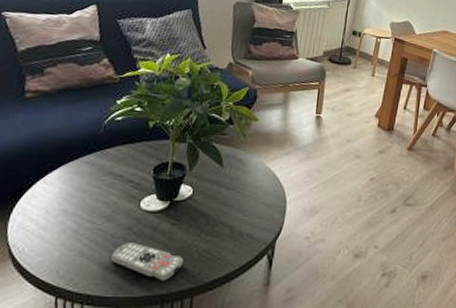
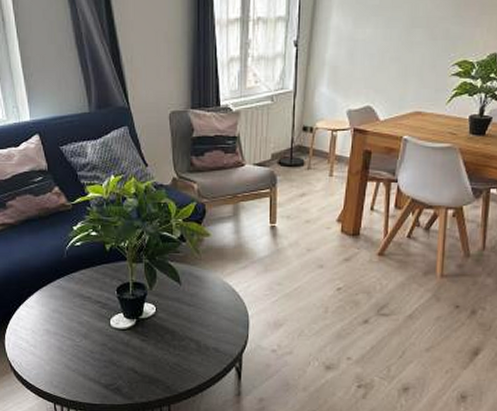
remote control: present [111,243,184,281] -> none [93,357,157,391]

